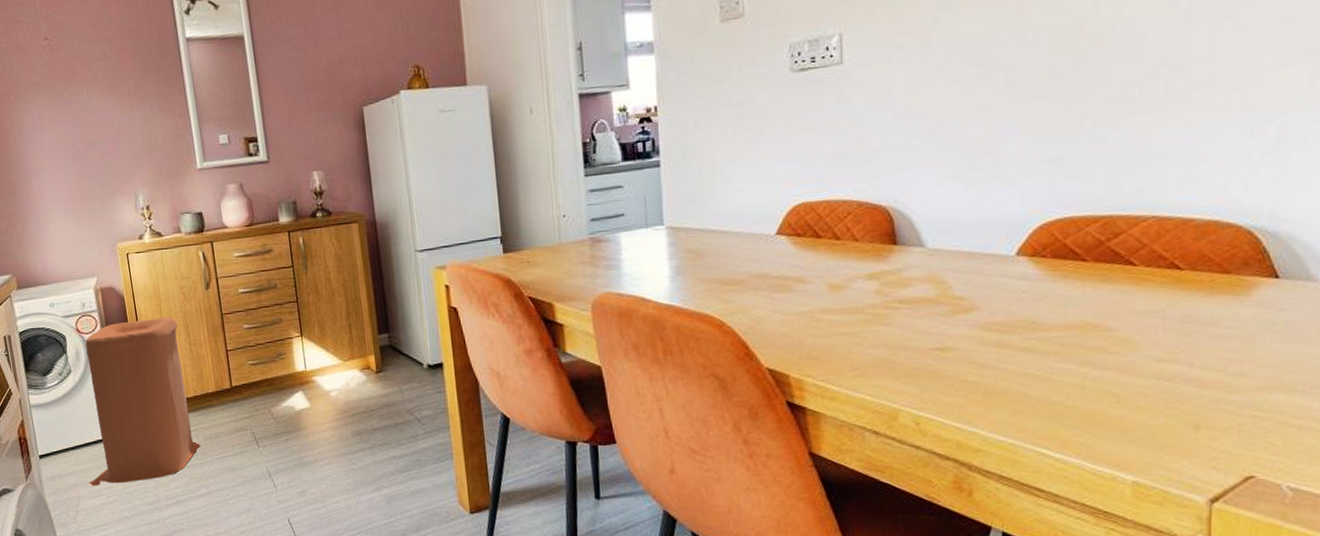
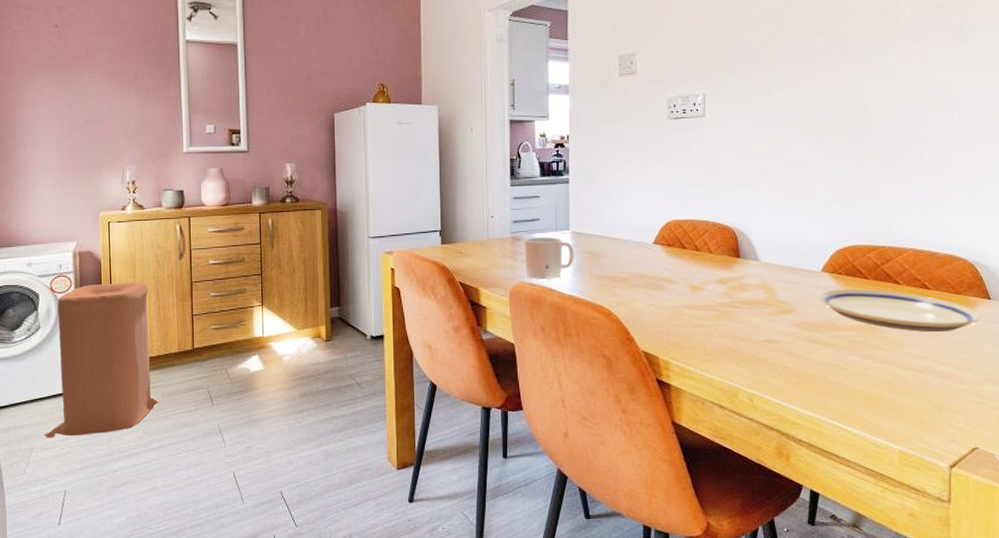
mug: none [606,235,672,289] -> present [524,236,574,280]
plate: none [1013,274,1261,327] -> present [819,288,980,333]

